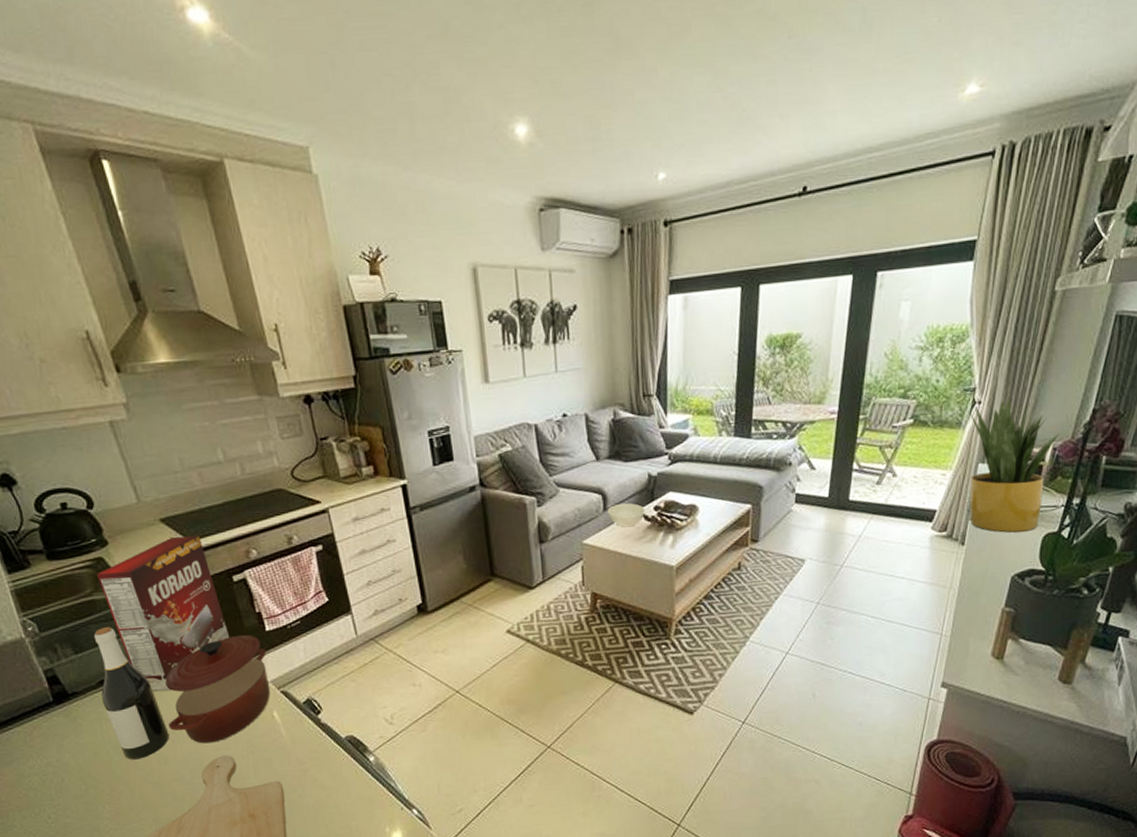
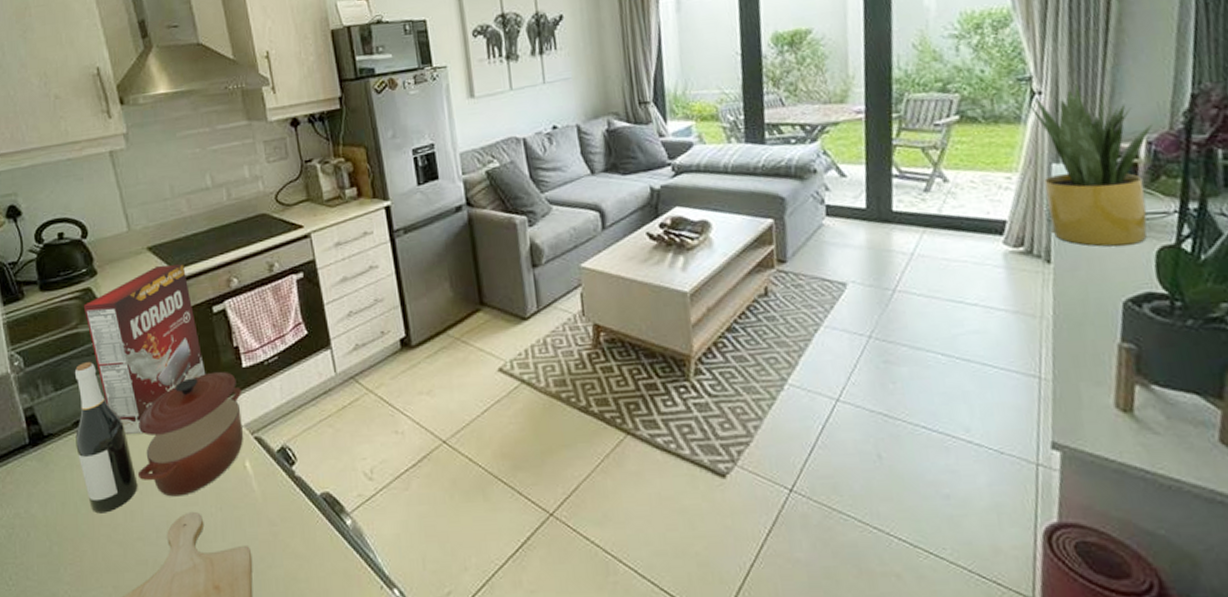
bowl: present [607,502,646,528] -> none [606,220,650,248]

